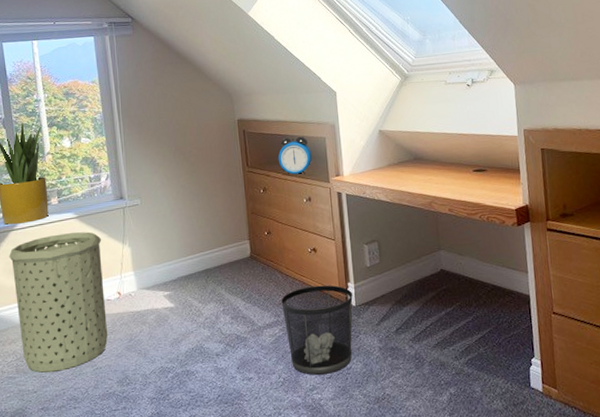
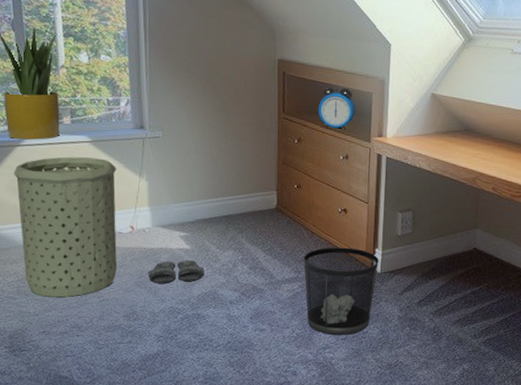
slippers: none [136,318,190,346] -> present [147,260,205,284]

